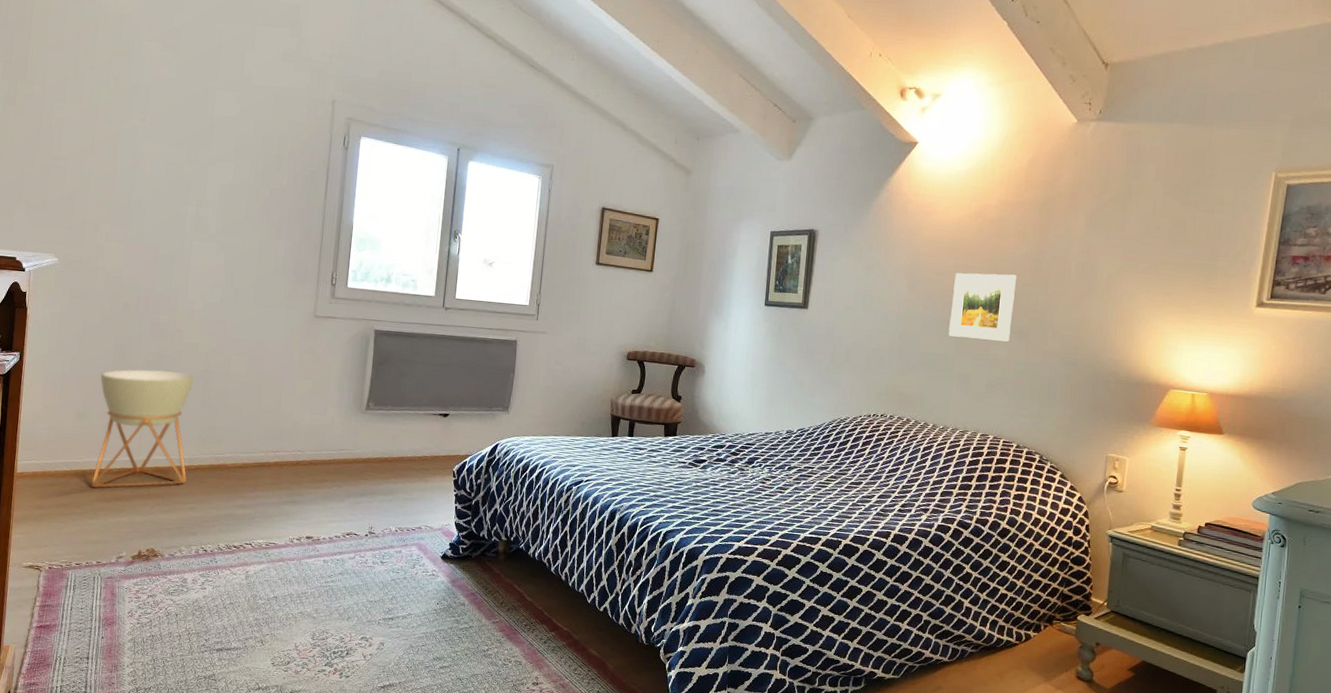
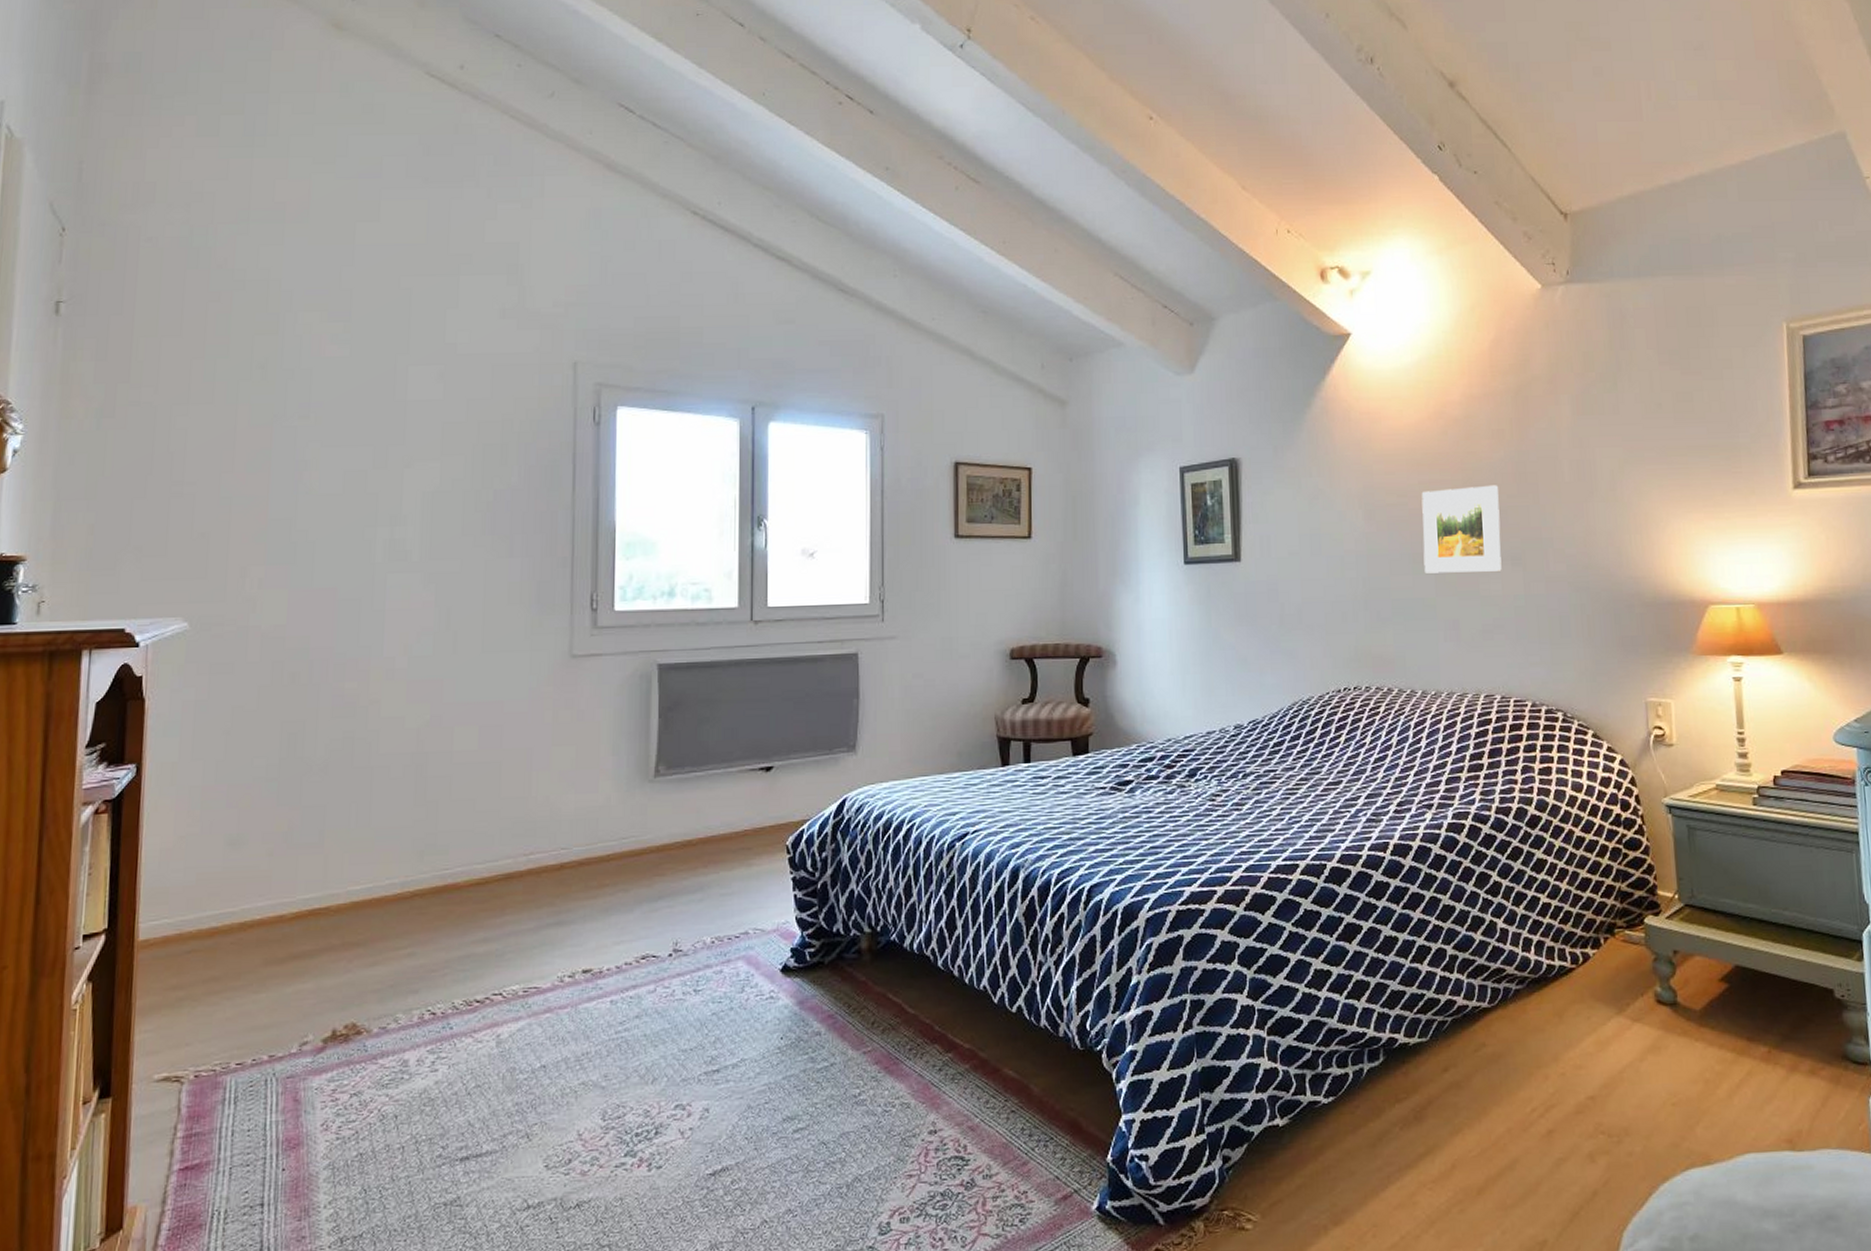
planter: present [91,369,194,488] -> none [254,759,401,945]

